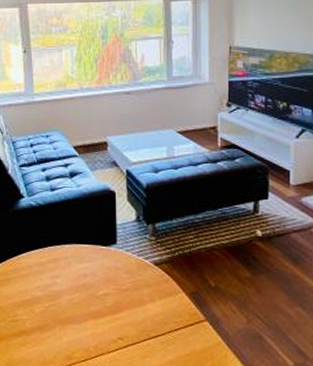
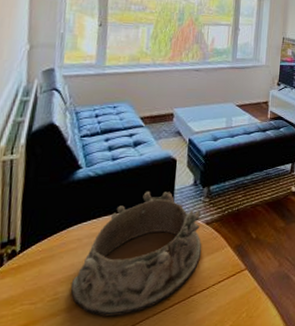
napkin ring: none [27,224,153,347] -> present [70,191,202,317]

